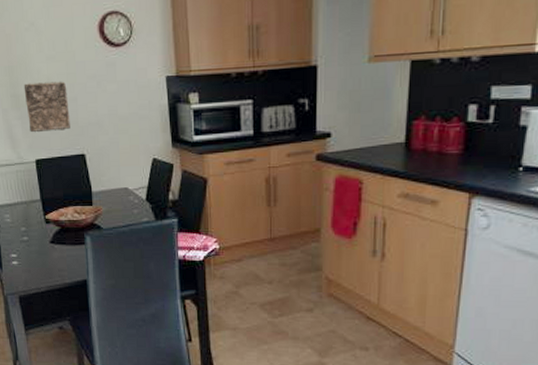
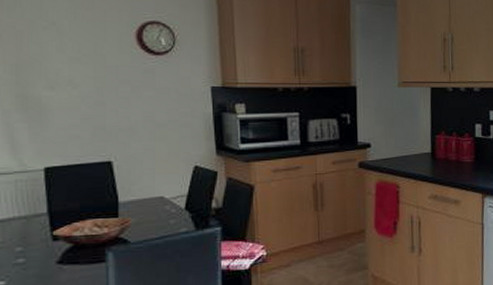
relief panel: present [23,81,70,133] -> none [35,84,95,138]

